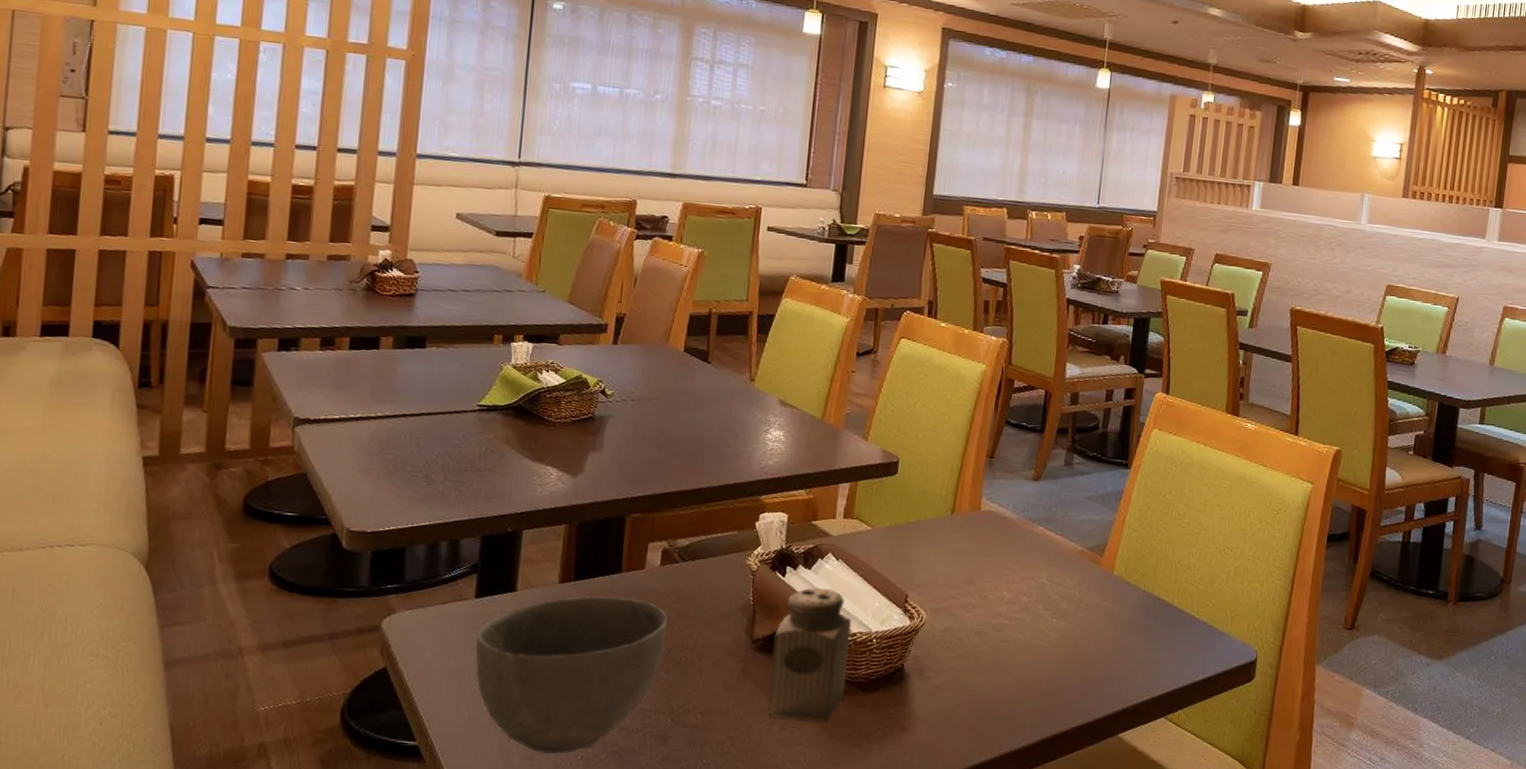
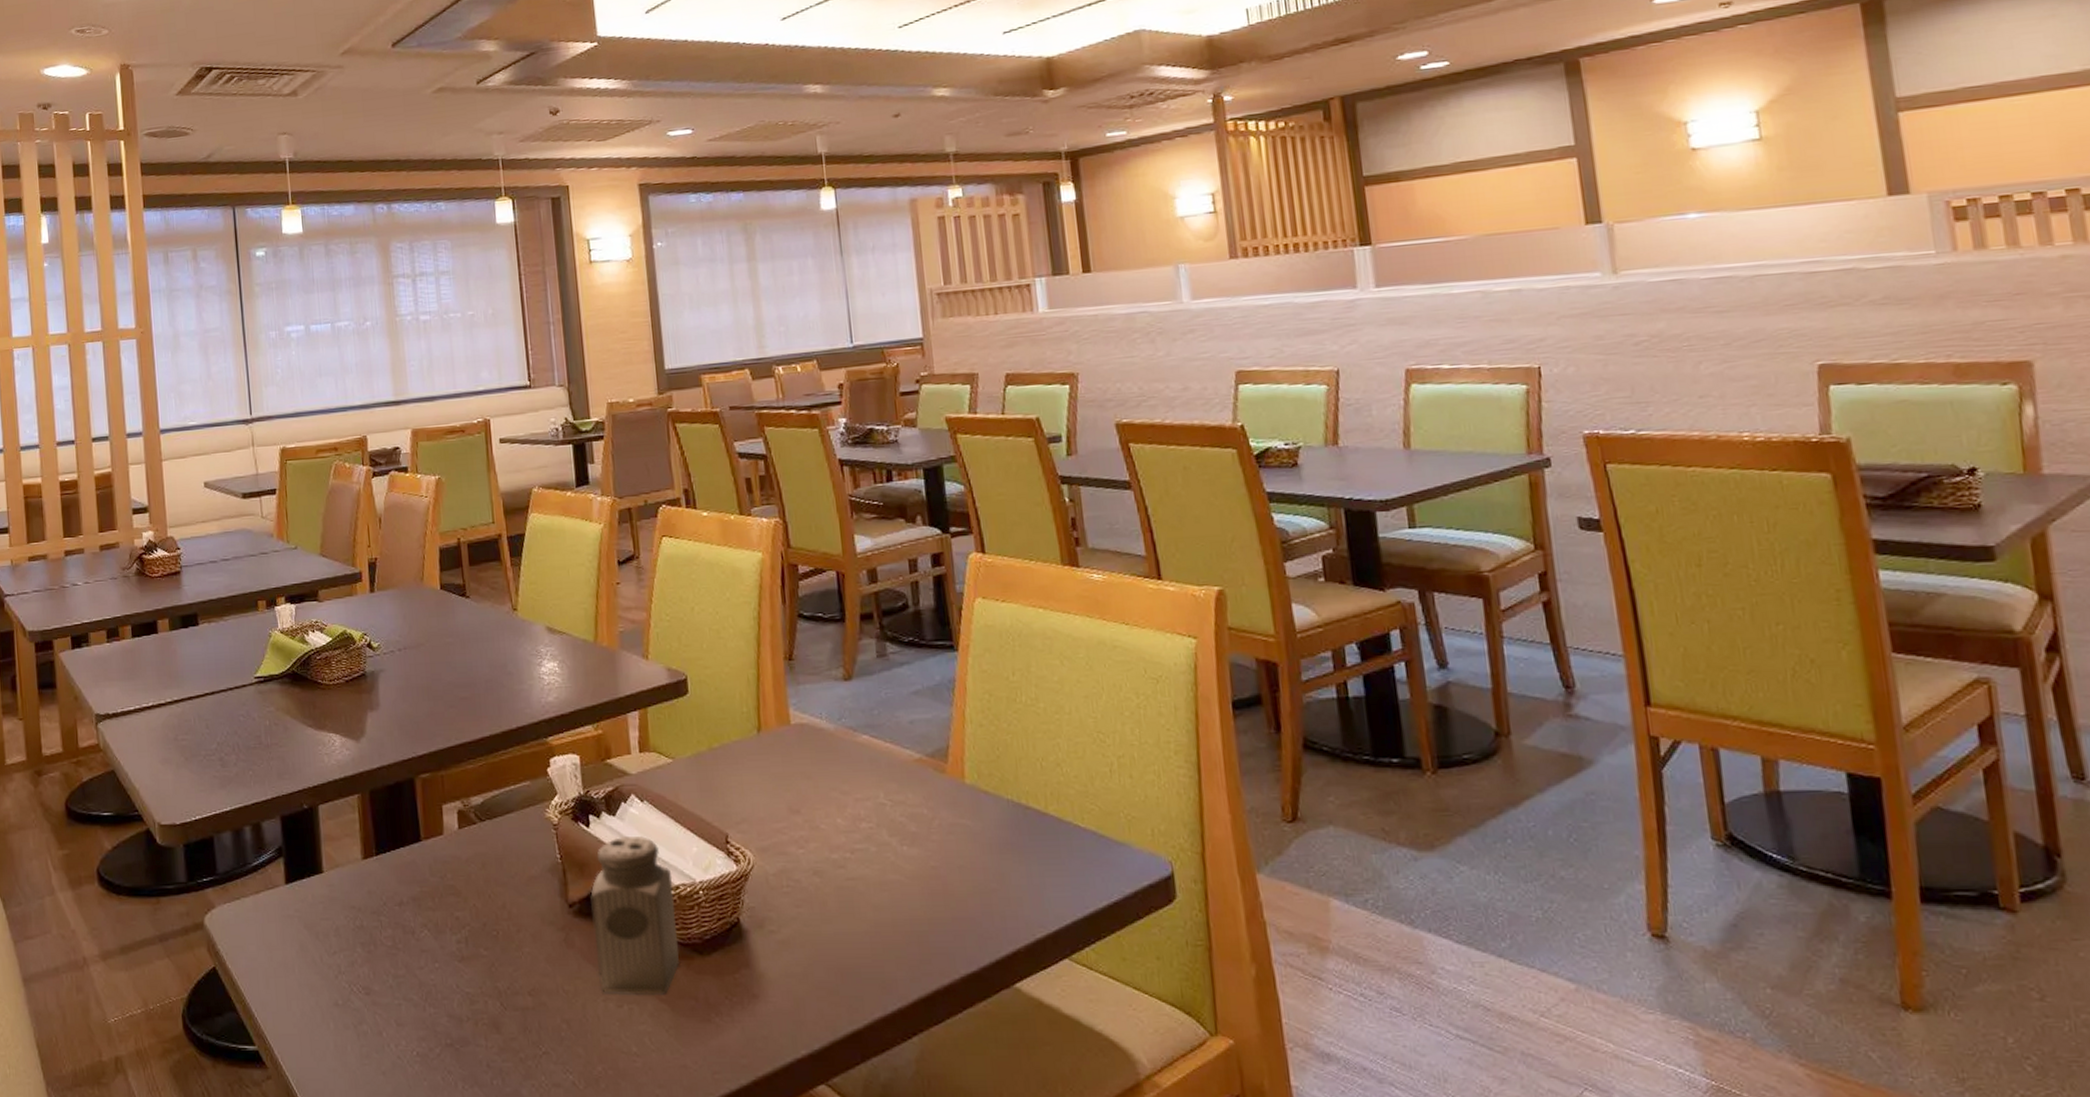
bowl: present [475,596,668,755] -> none [293,868,480,1052]

